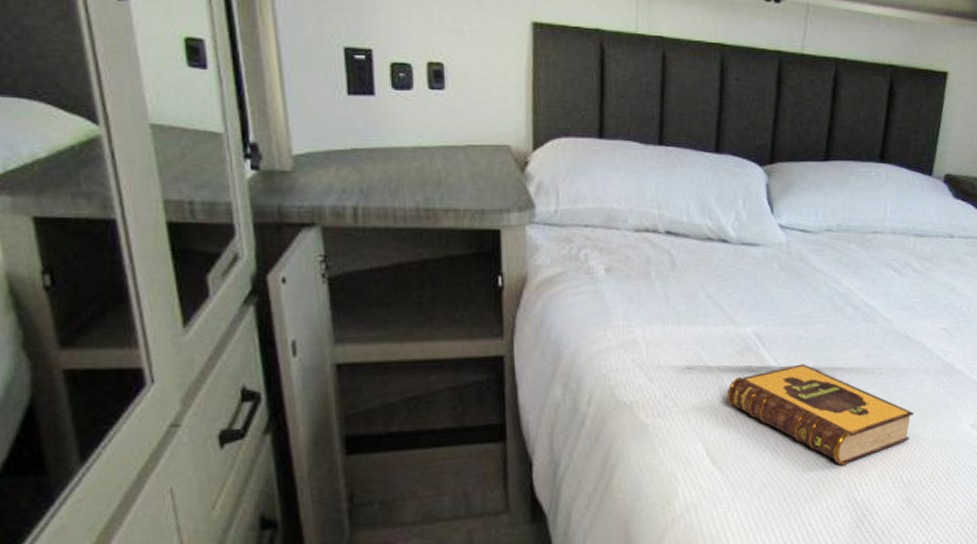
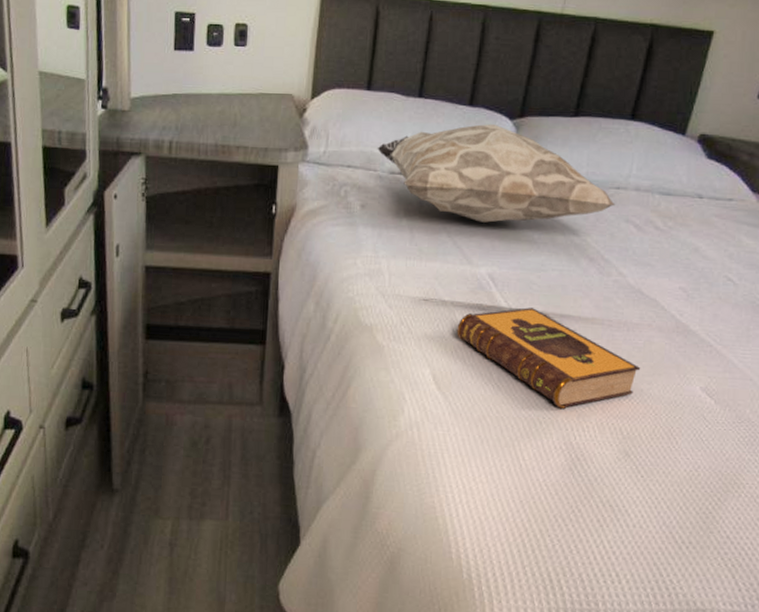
decorative pillow: none [617,172,875,278] -> present [377,124,616,223]

